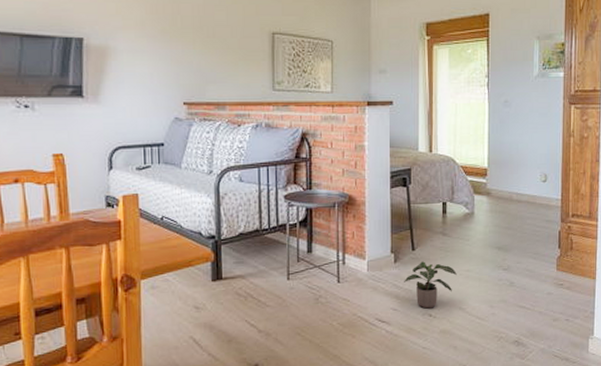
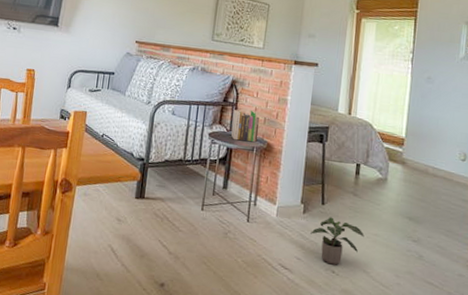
books: none [308,162,338,199] -> present [230,109,260,143]

